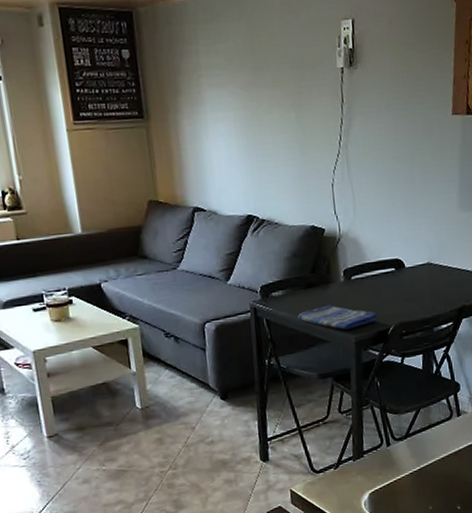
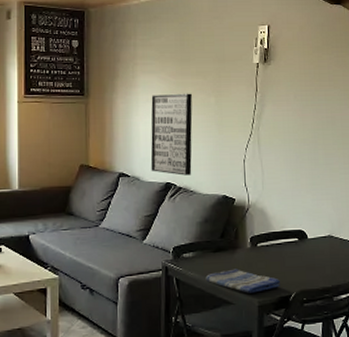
wall art: none [222,108,275,206] -> present [150,93,193,176]

